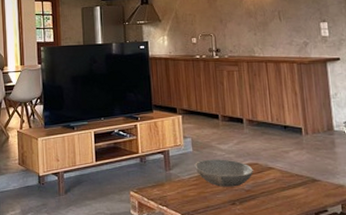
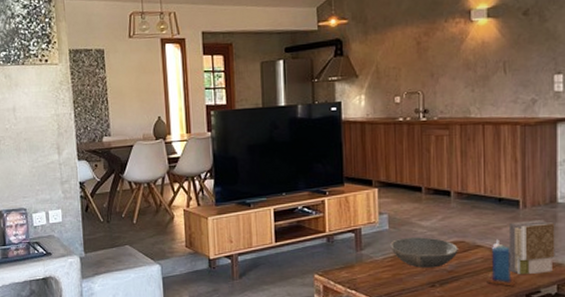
candle: none [280,162,305,205] -> present [487,239,515,286]
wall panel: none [294,145,337,195] -> present [508,220,555,275]

